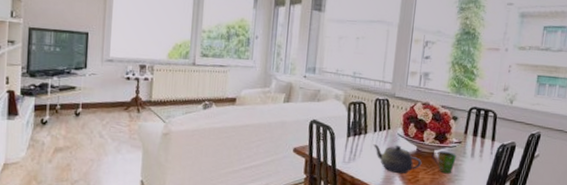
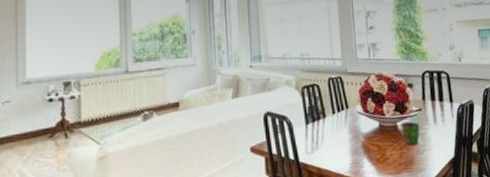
teapot: present [373,144,422,174] -> none [334,123,387,156]

